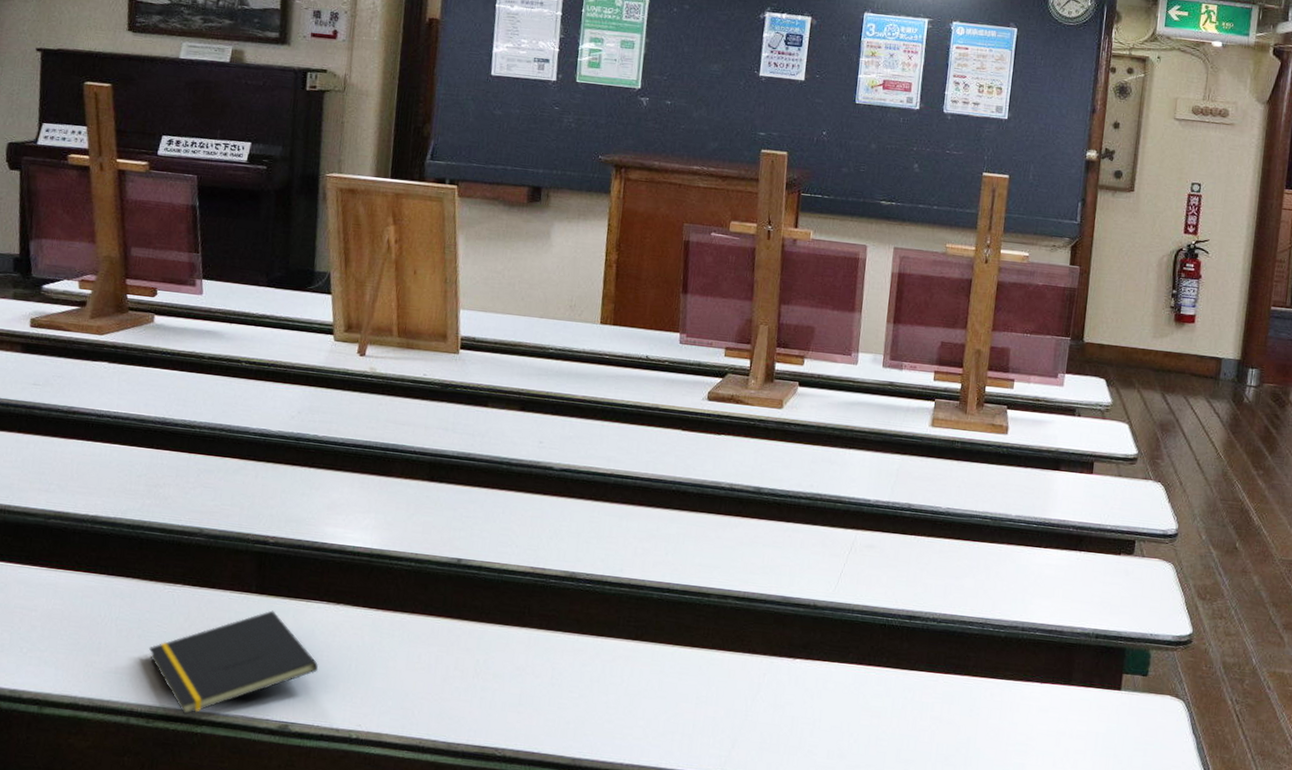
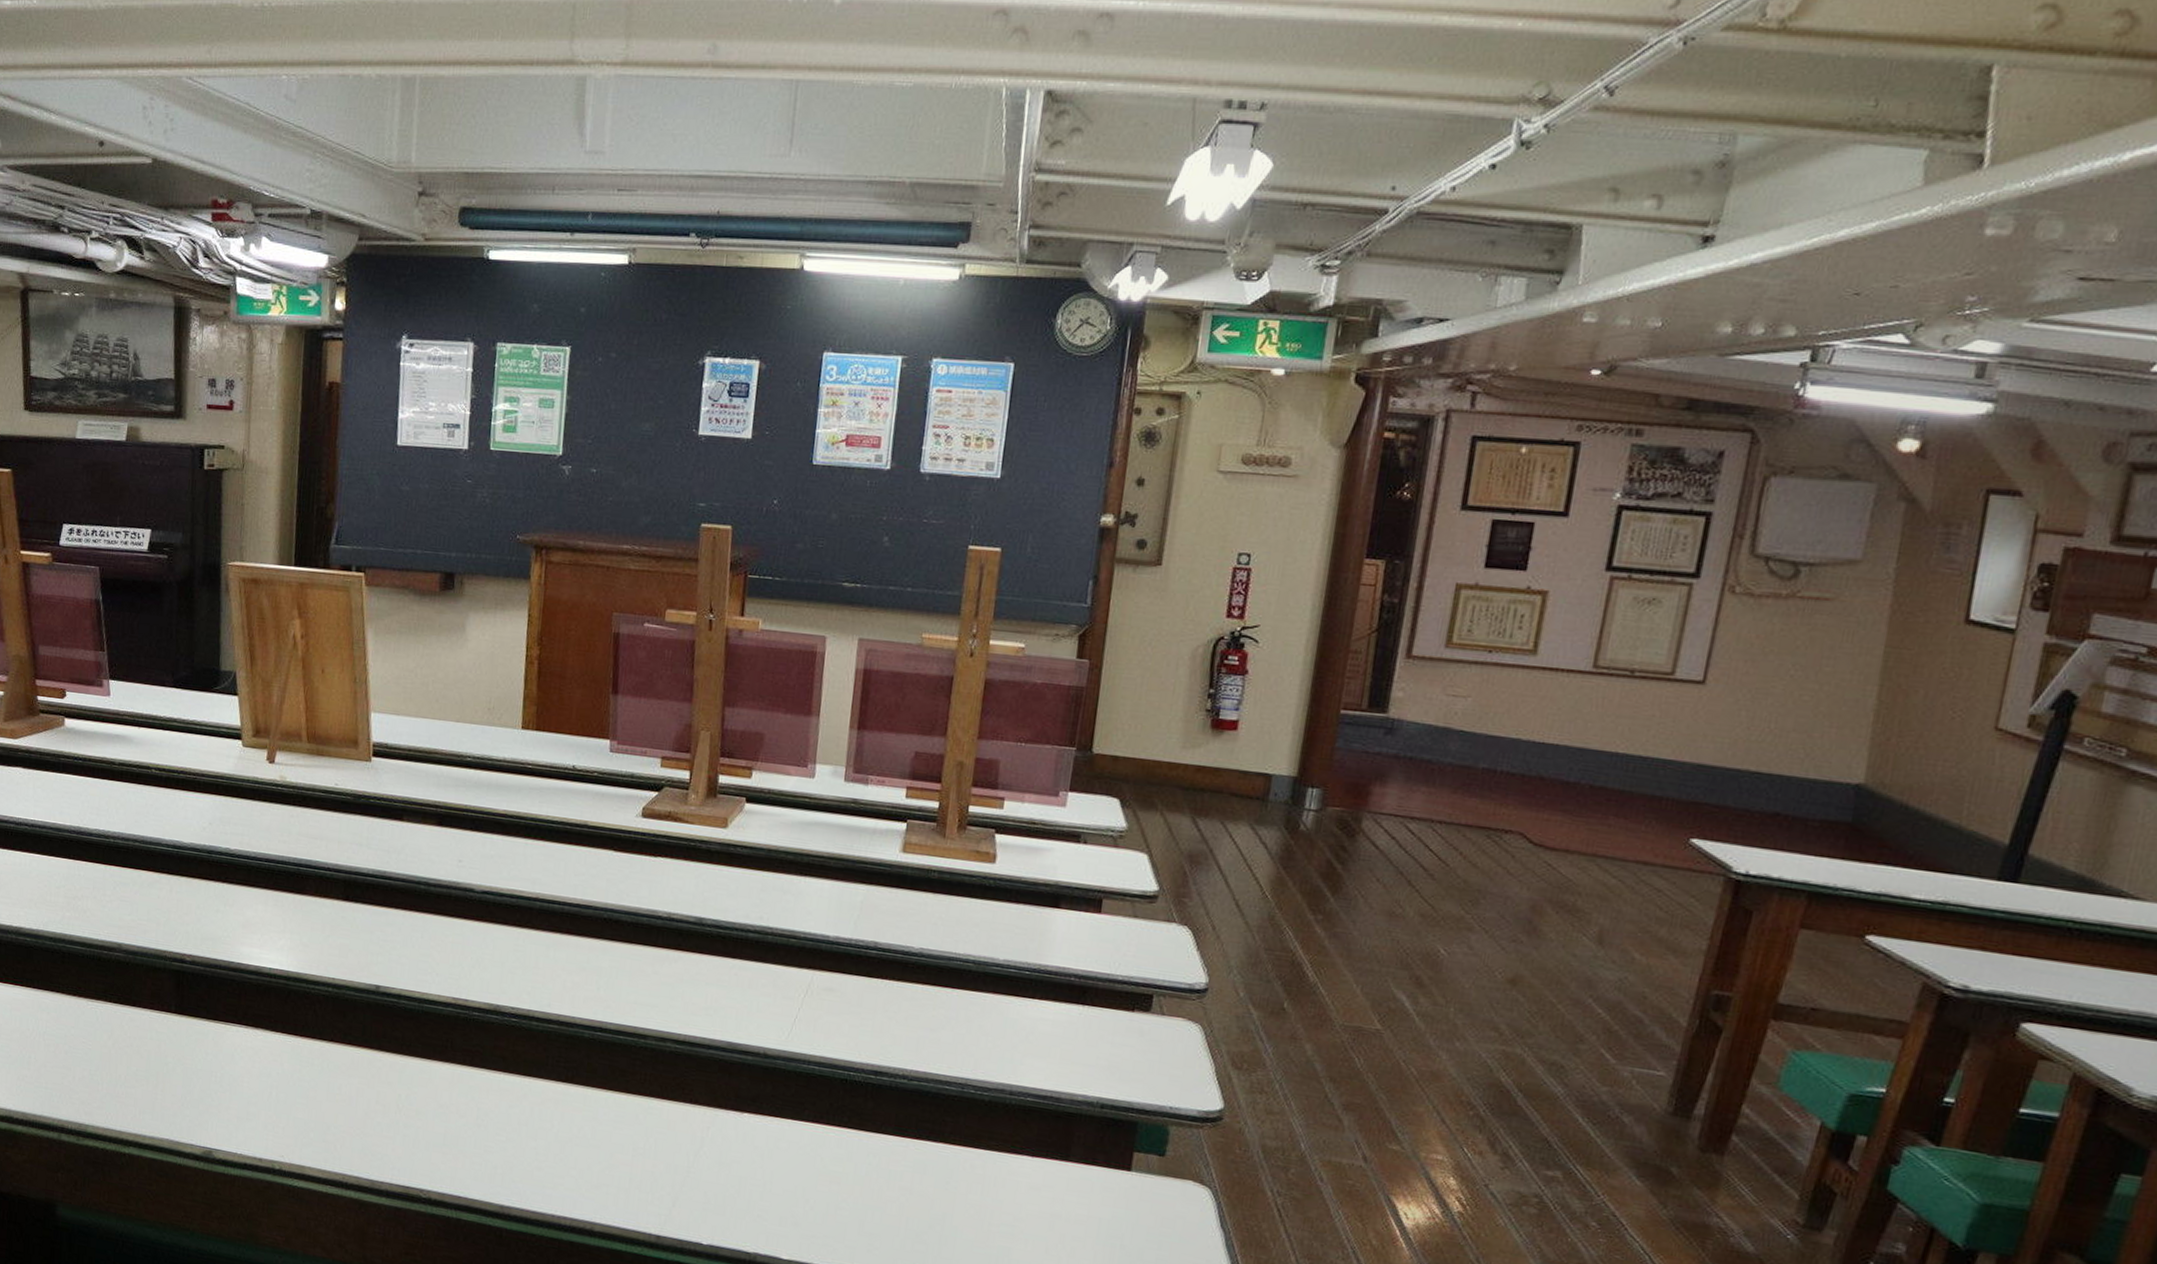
notepad: present [148,610,319,715] -> none [75,1032,240,1135]

